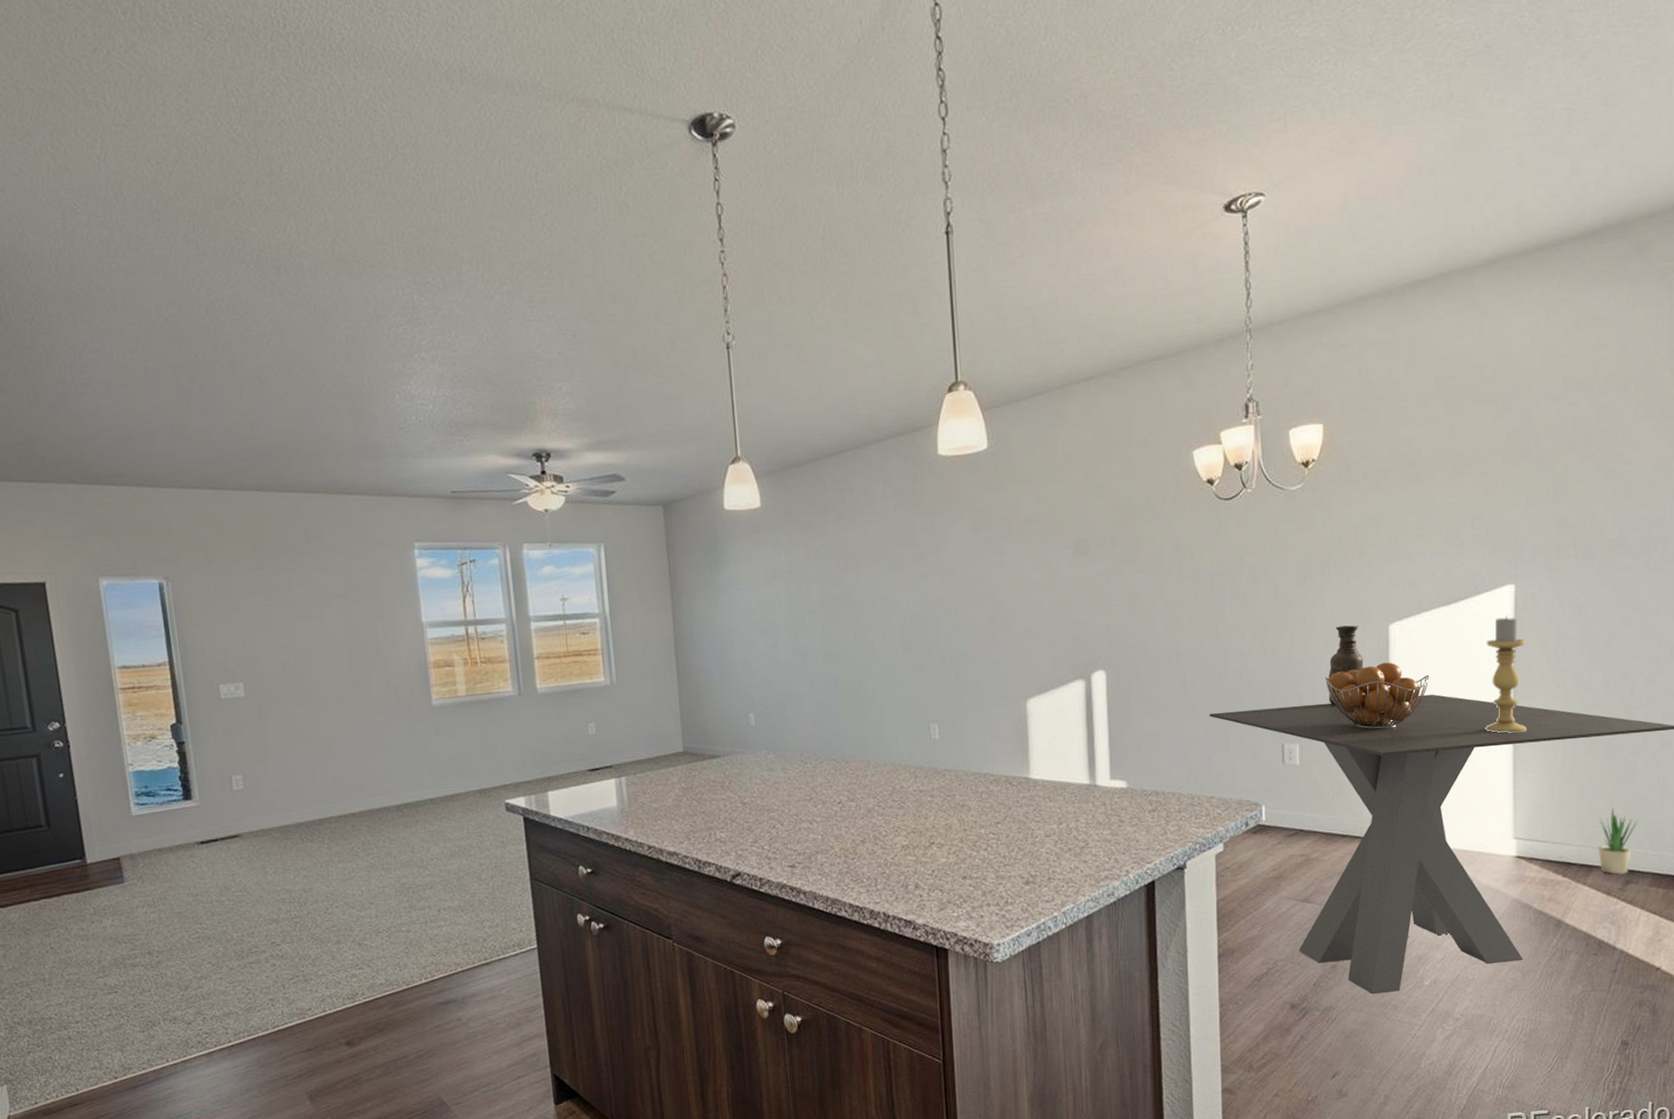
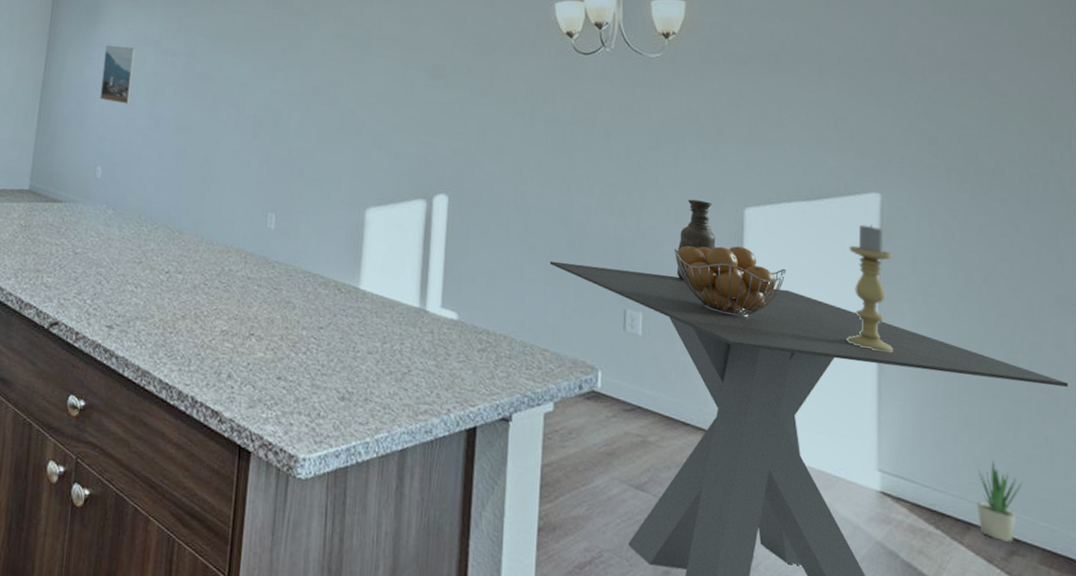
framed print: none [734,583,771,645] -> present [100,45,137,104]

